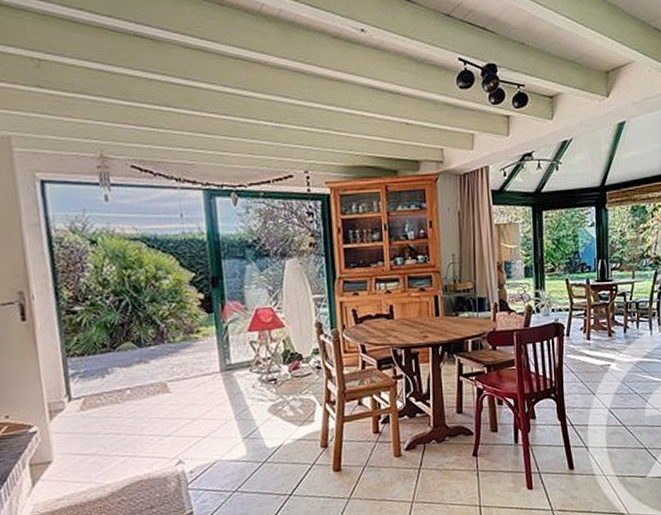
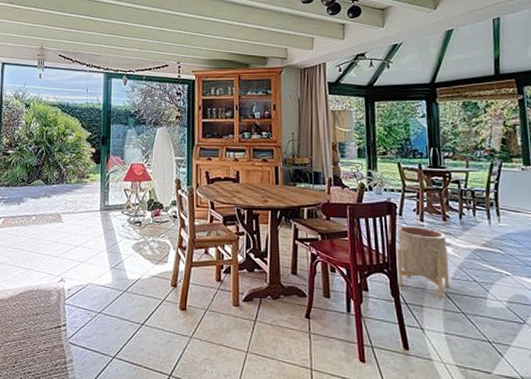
planter: none [563,345,613,414] -> present [396,225,450,298]

